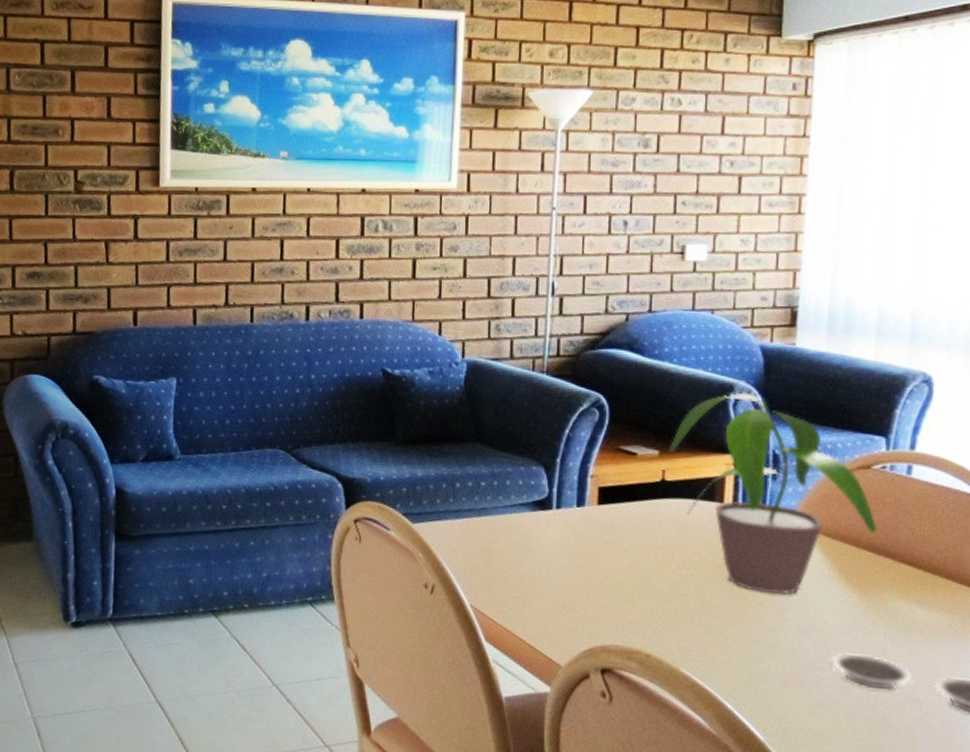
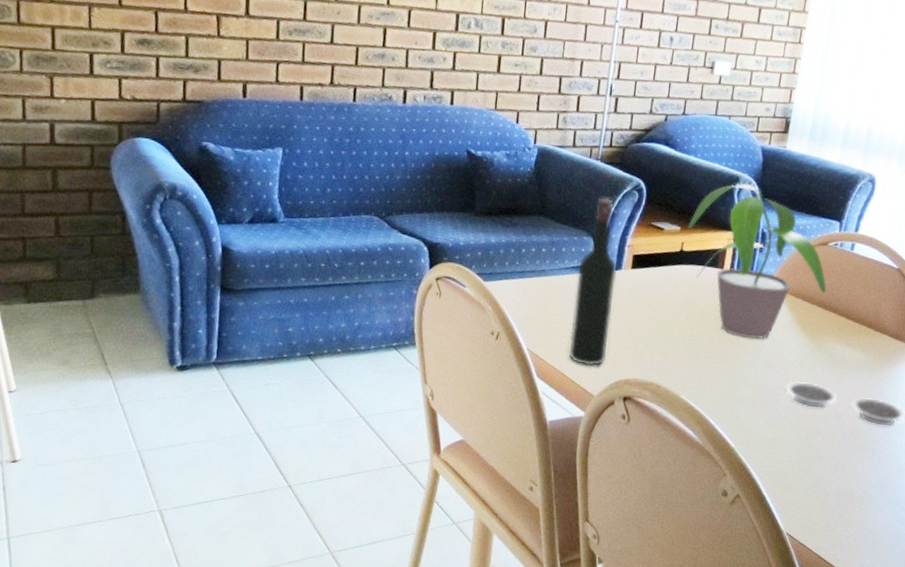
wine bottle: none [523,417,580,629] -> present [568,197,618,367]

